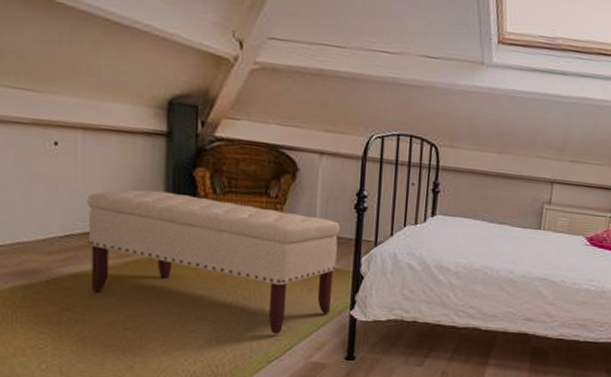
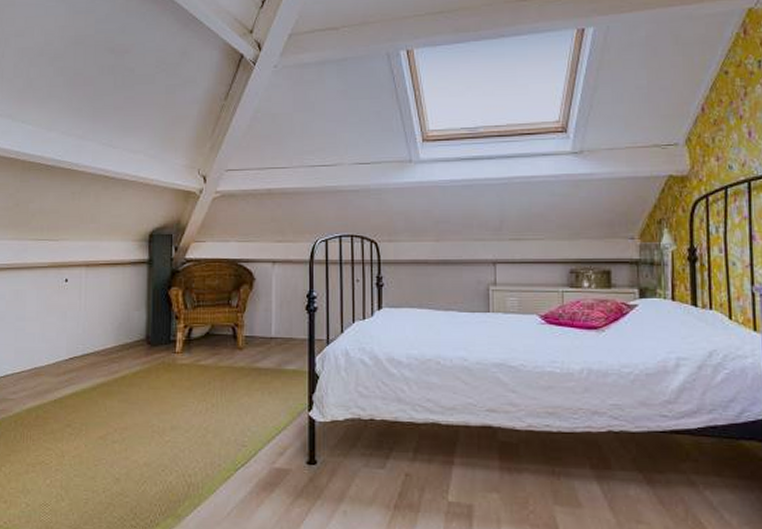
bench: present [87,189,340,334] -> none [87,311,294,440]

